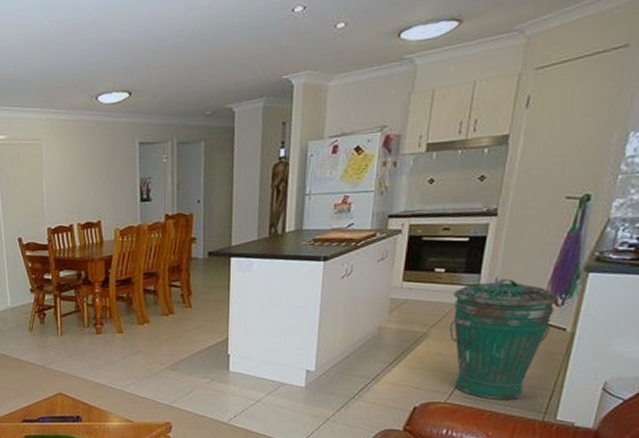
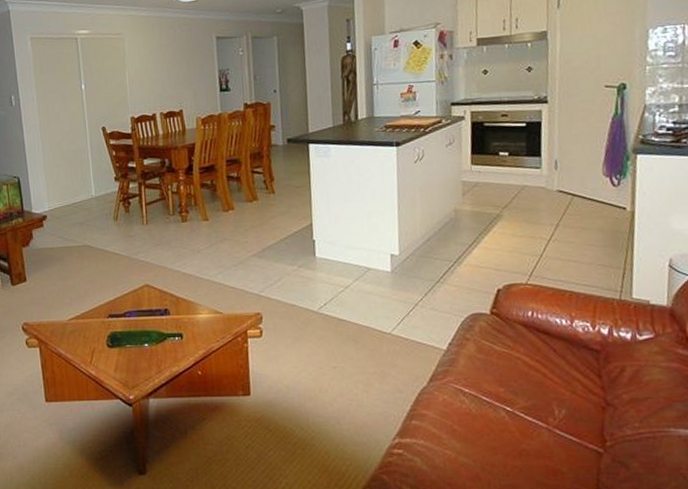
trash can: present [450,278,560,400] -> none [519,160,616,280]

